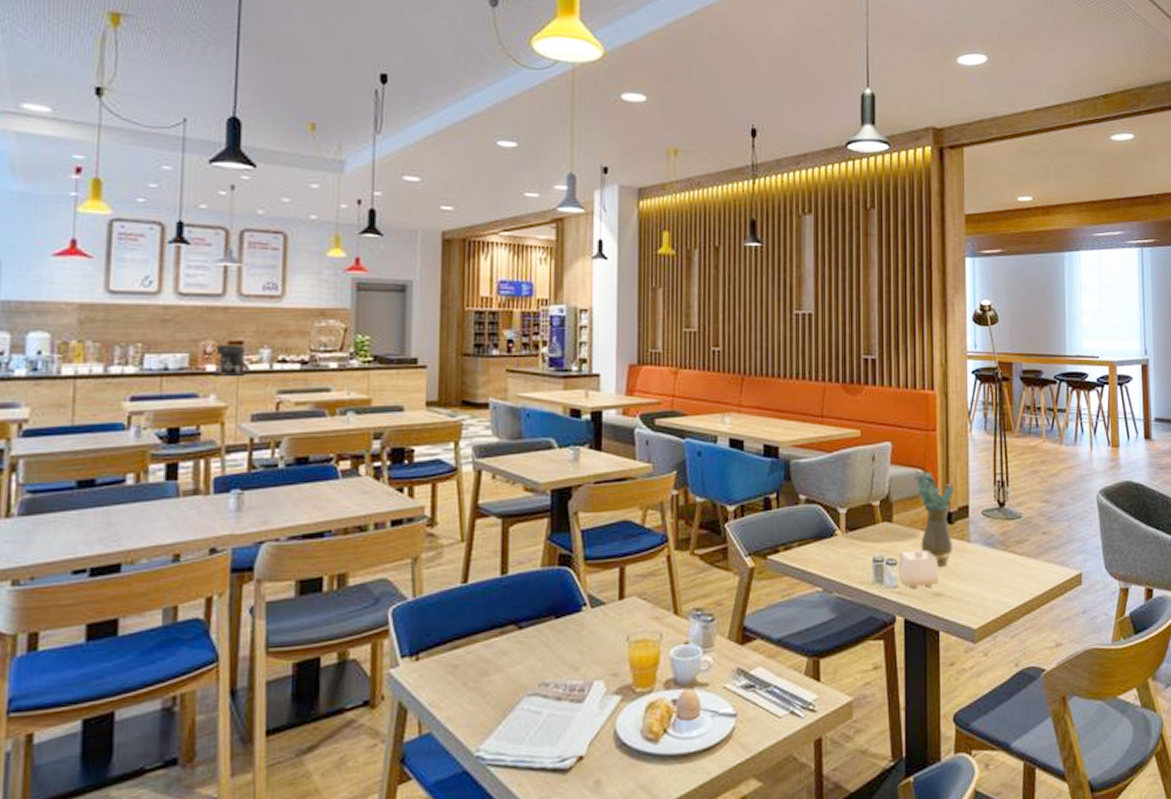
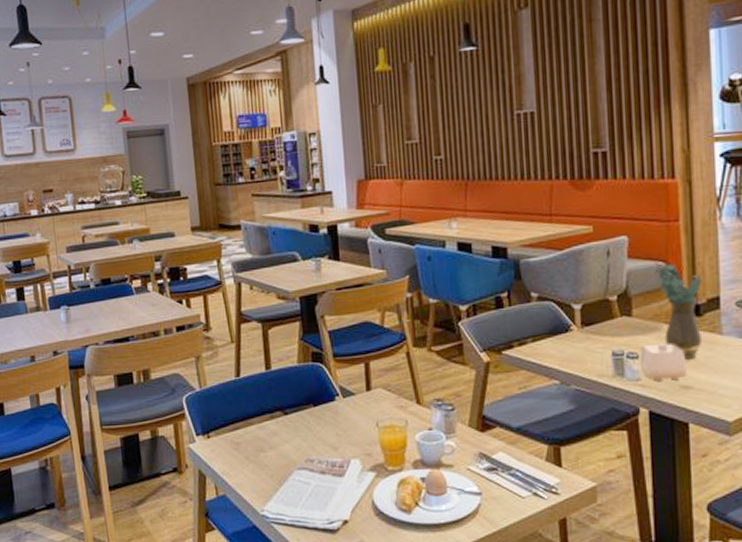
coffee maker: present [212,345,245,377] -> none [35,193,58,220]

